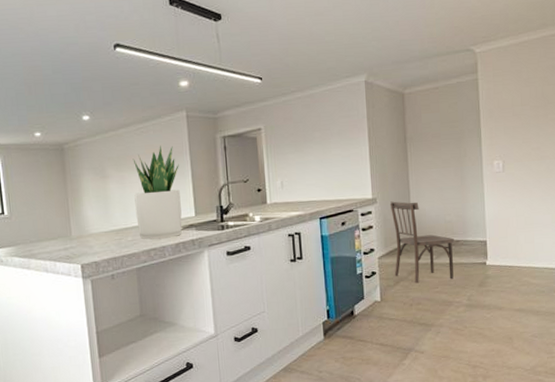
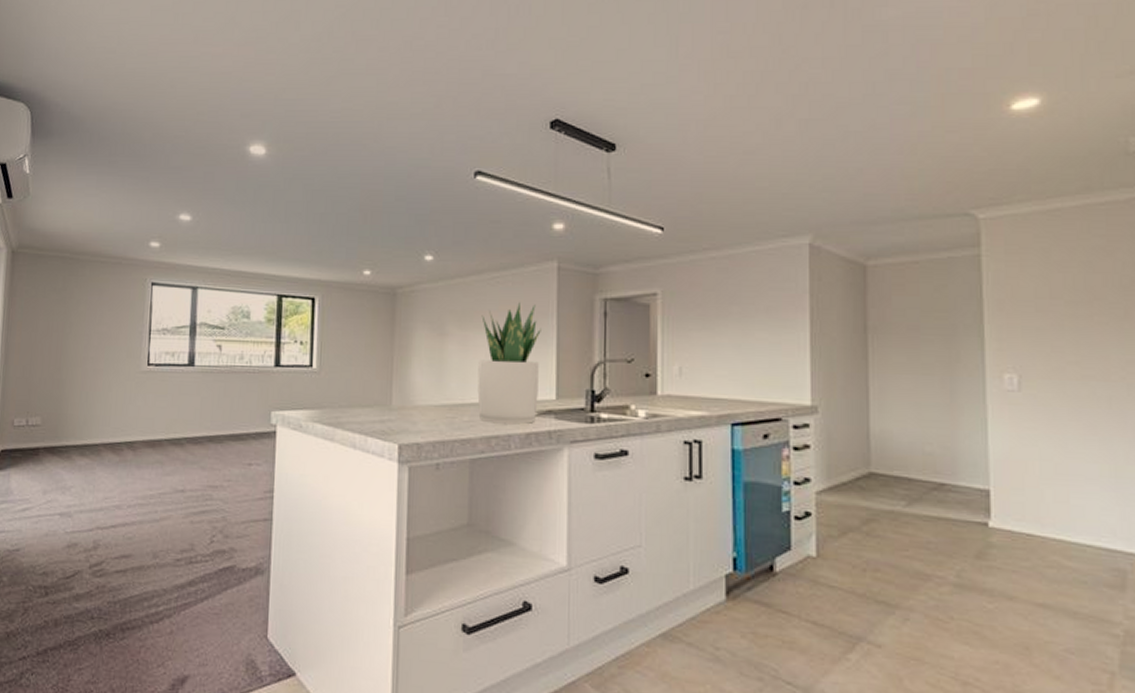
dining chair: present [389,201,454,284] -> none [837,413,937,541]

